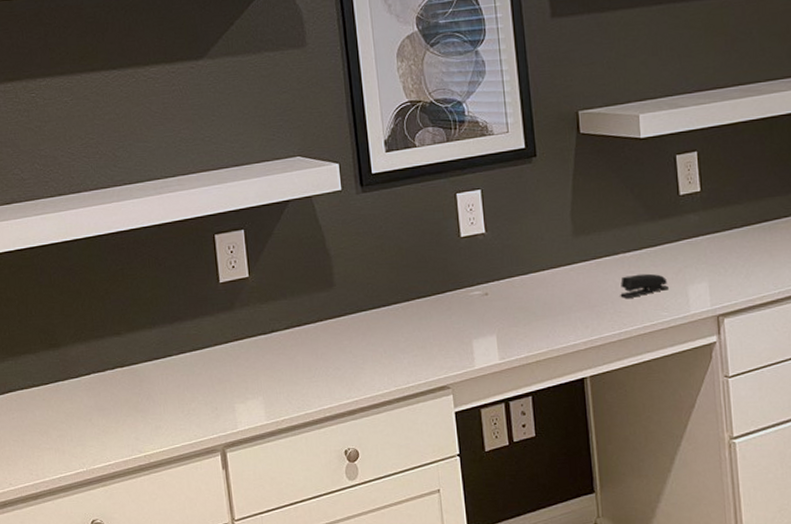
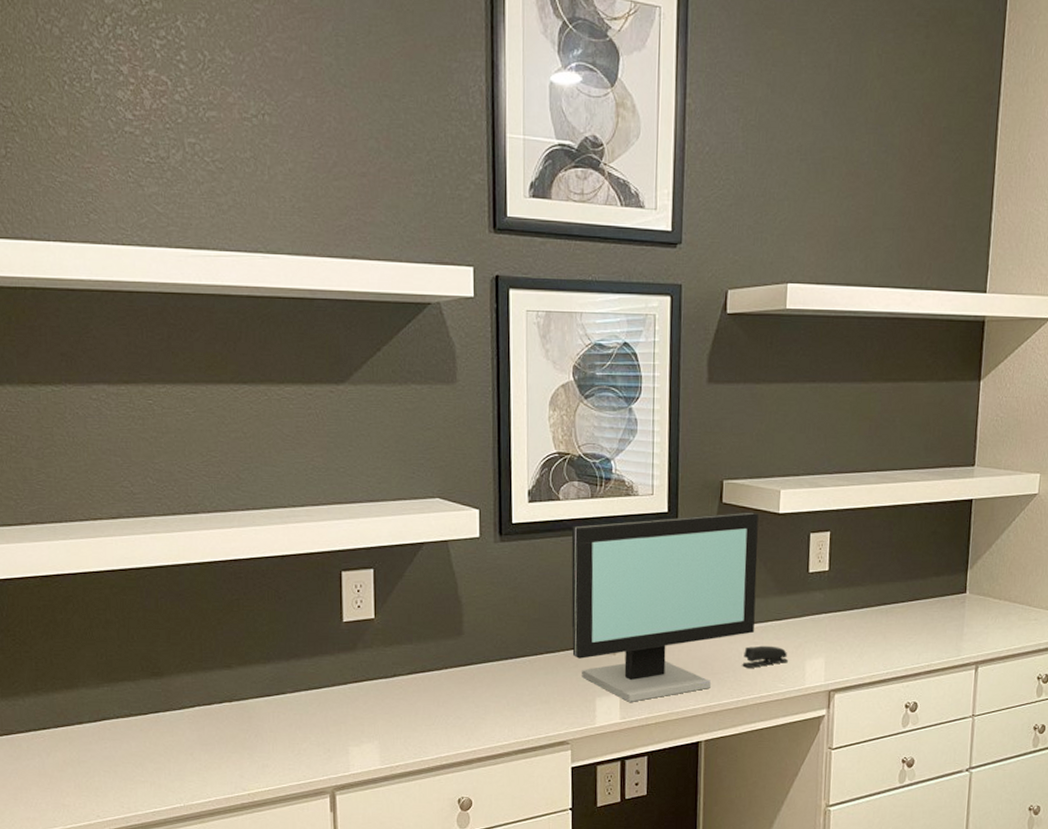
computer monitor: none [430,139,630,342] -> present [571,512,759,702]

